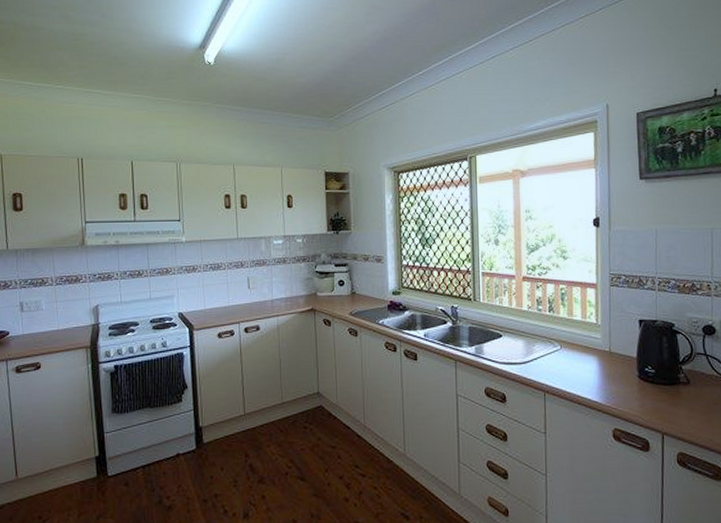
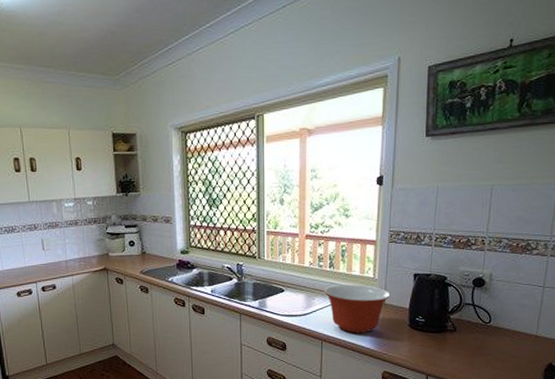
mixing bowl: none [544,330,616,384] -> present [324,284,390,333]

